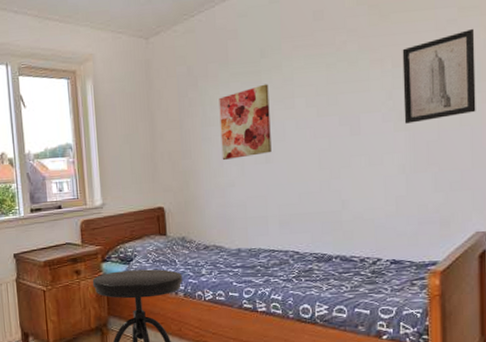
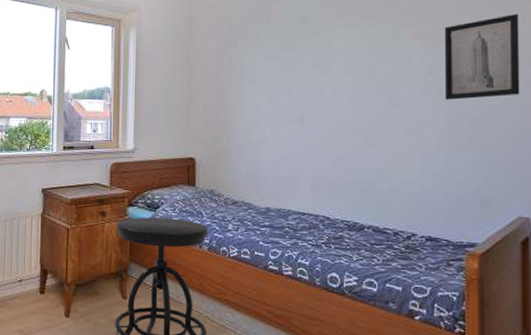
wall art: present [219,84,272,161] -> none [257,48,308,118]

